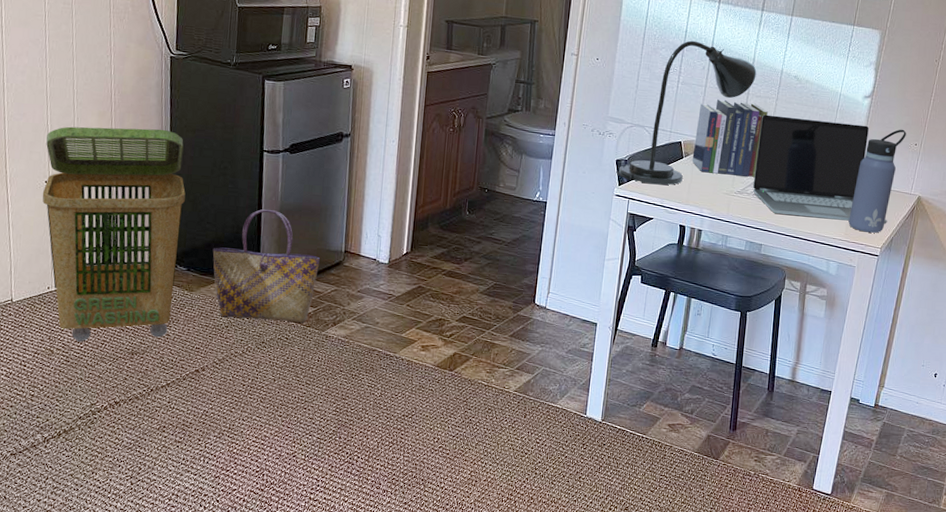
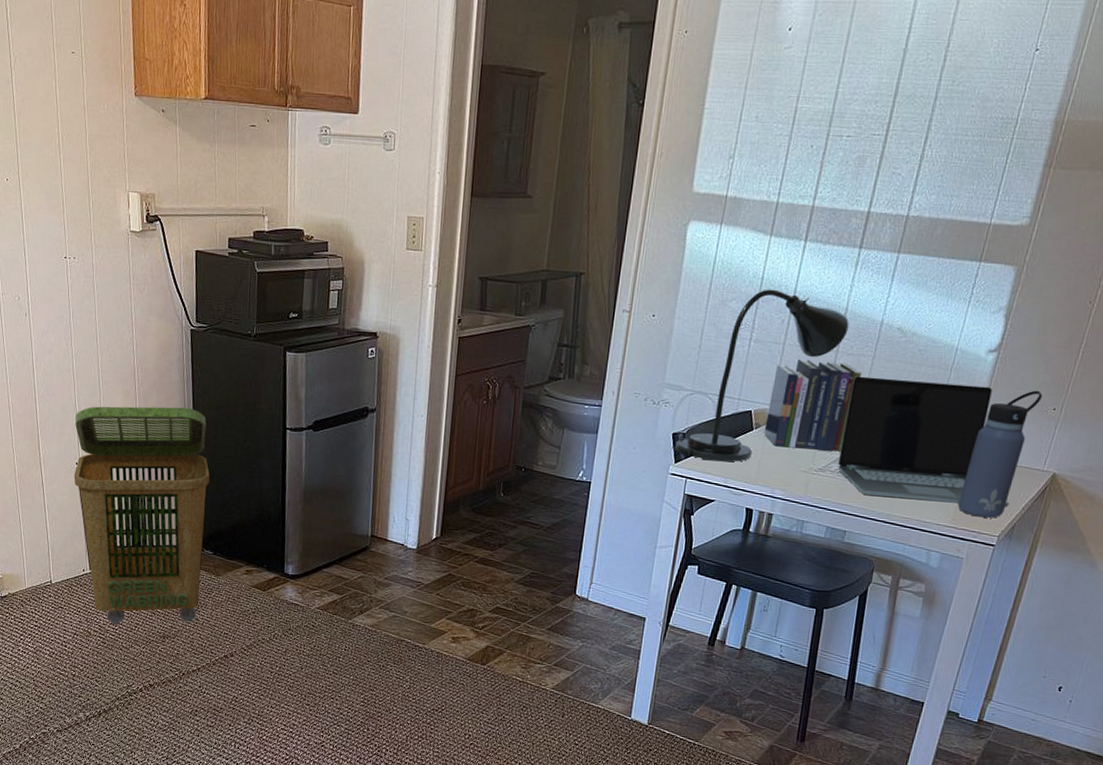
tote bag: present [212,209,320,323] -> none [238,490,345,611]

